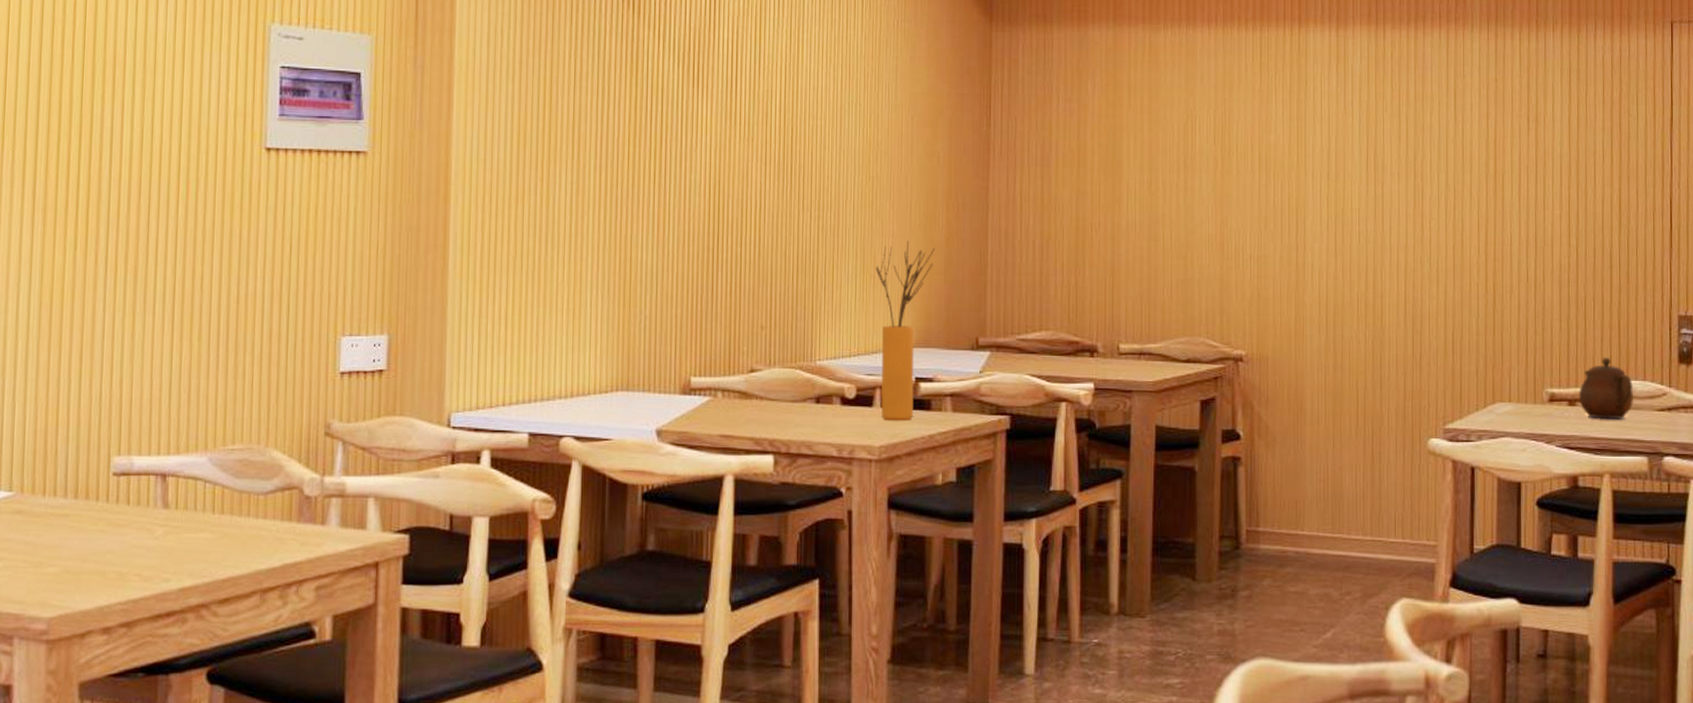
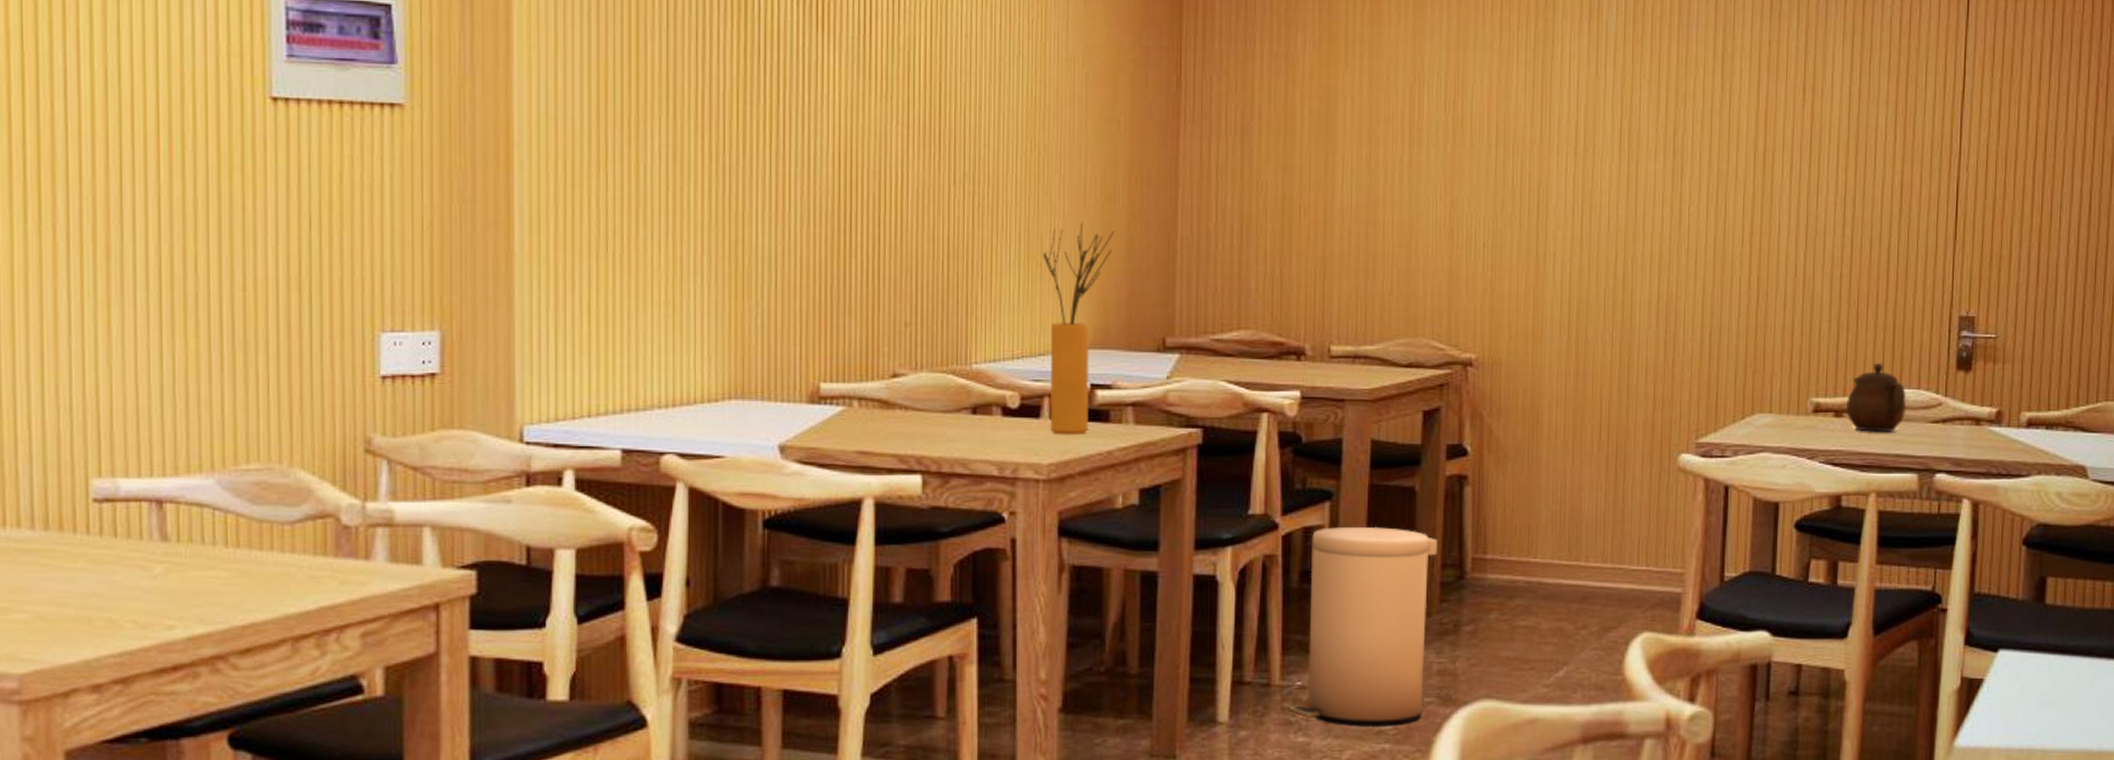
pedal bin: none [1086,502,1216,682] -> present [1288,527,1438,728]

